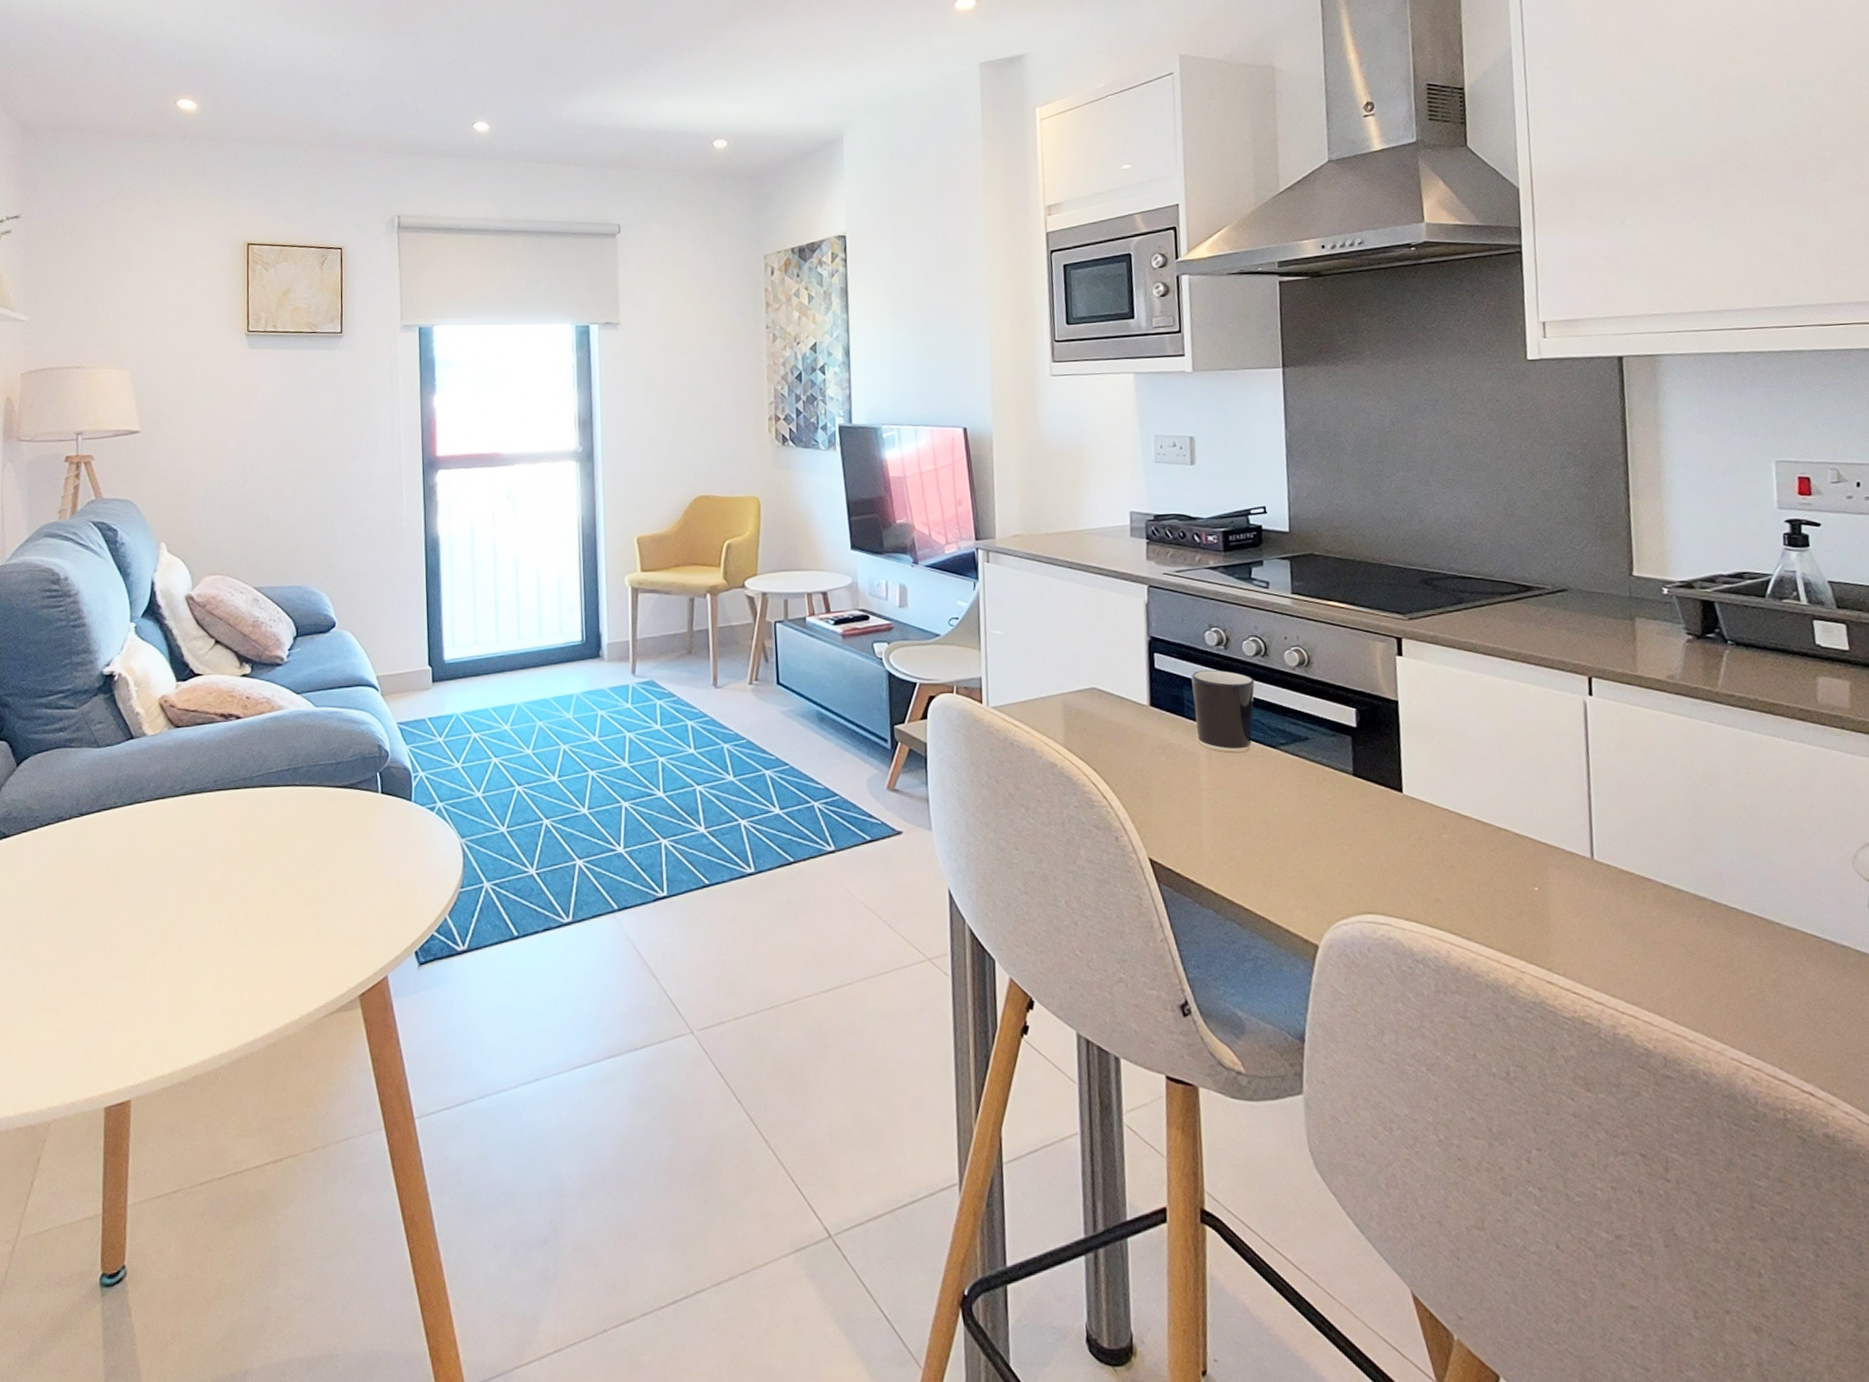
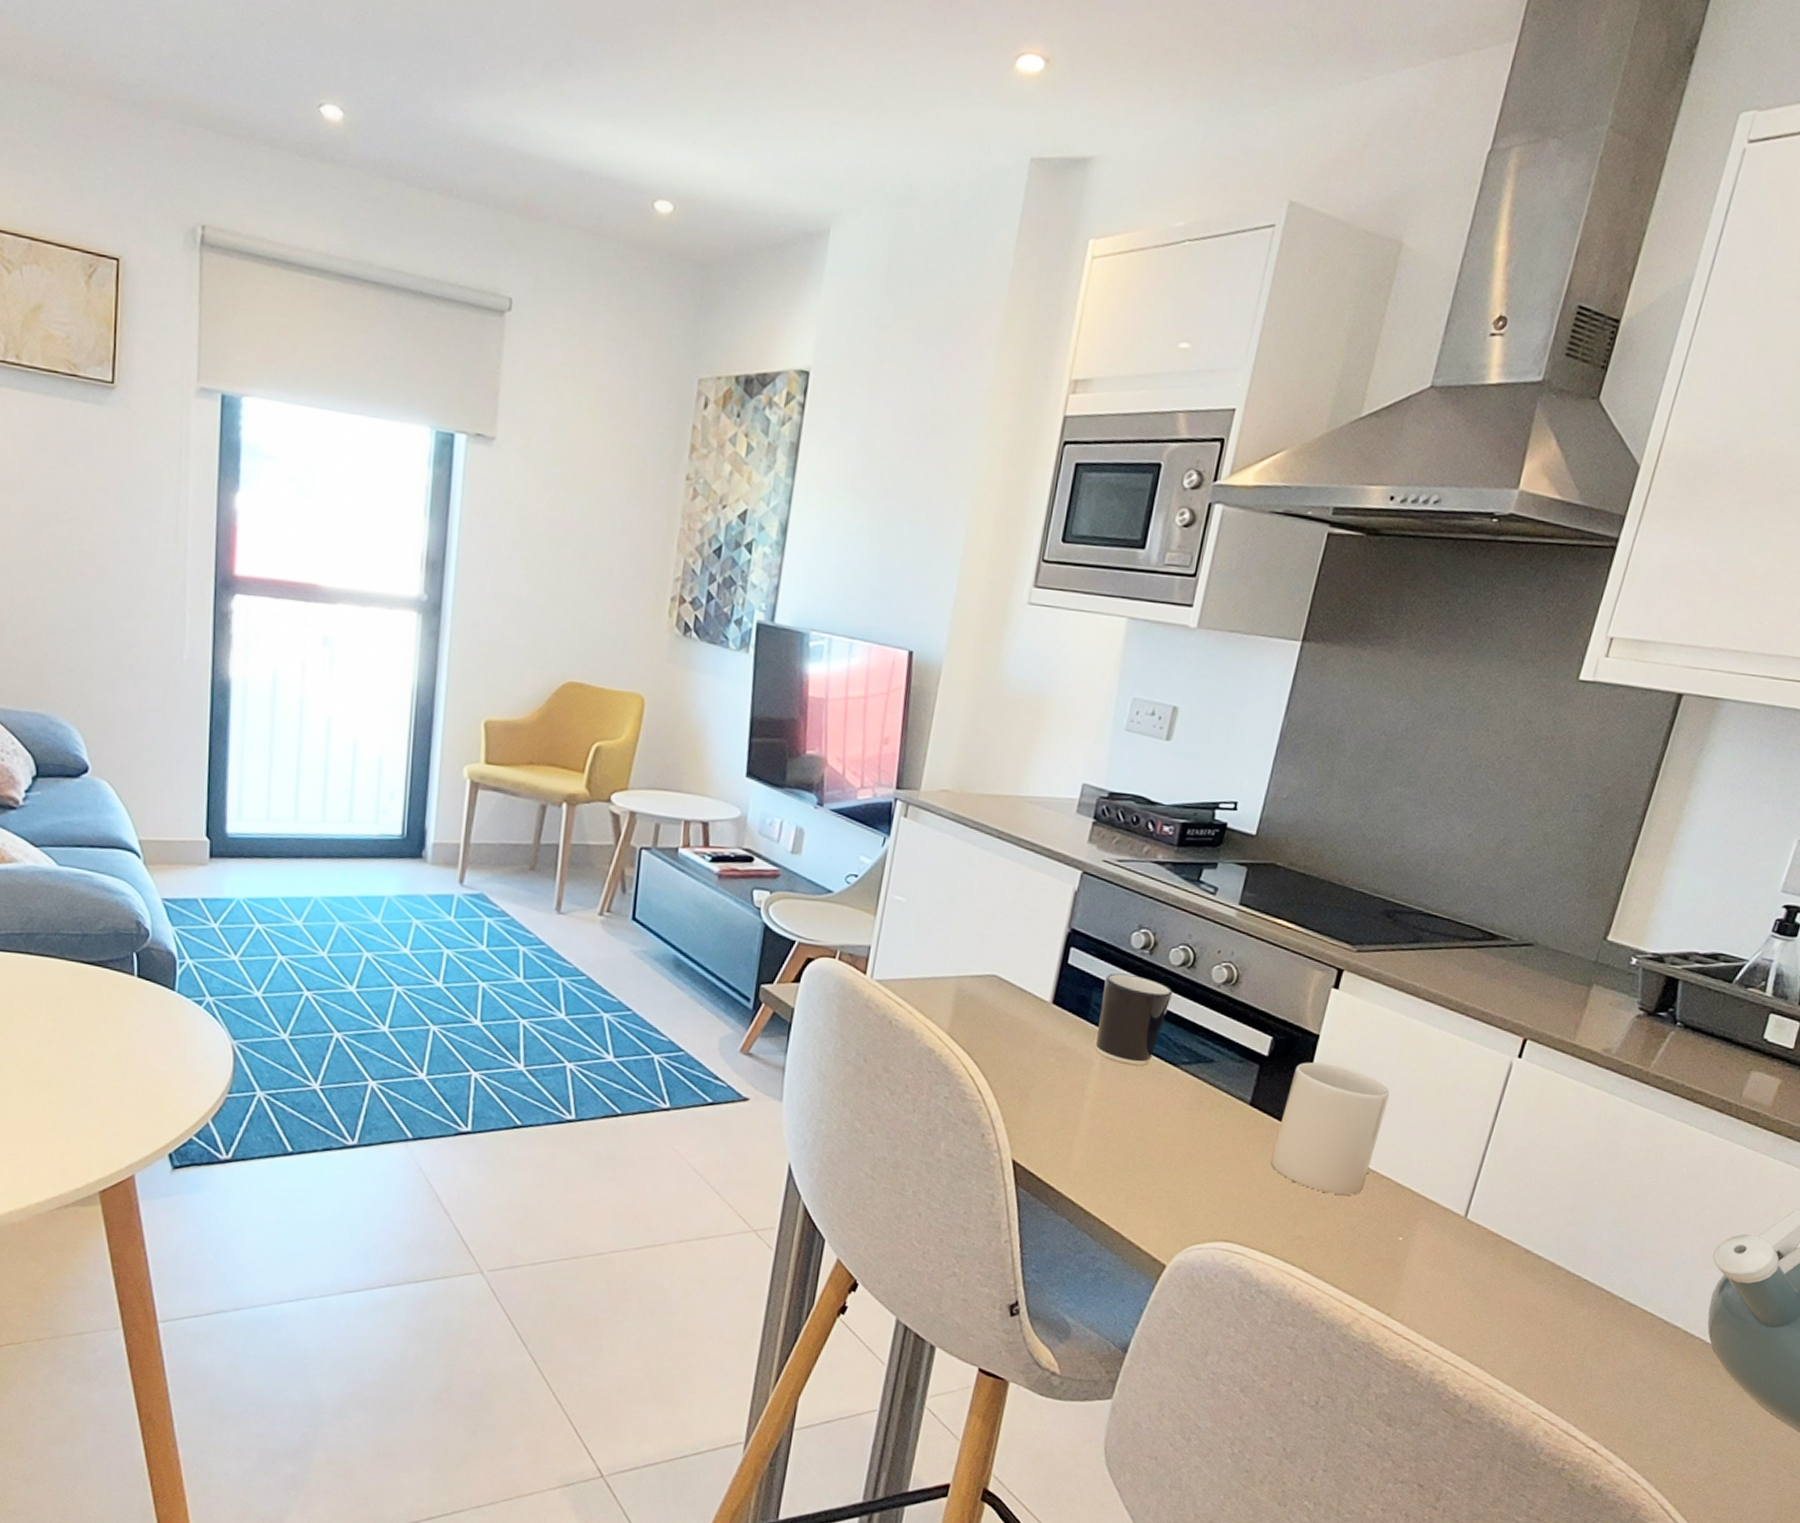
mug: none [1384,726,1484,852] -> present [1271,1062,1390,1195]

